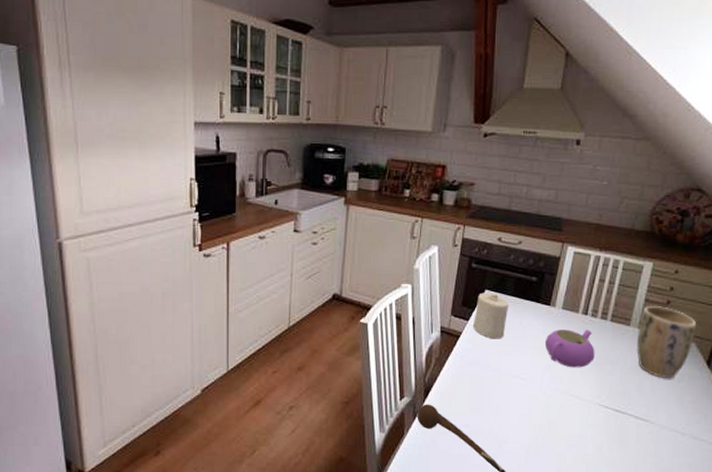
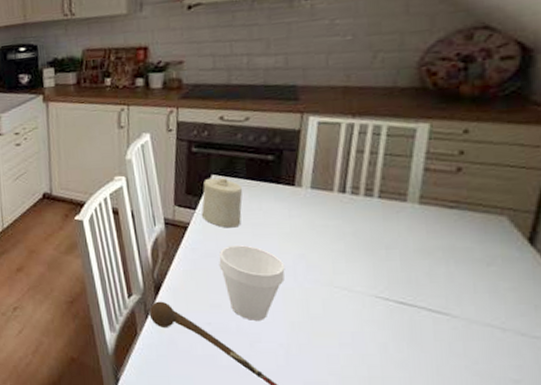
cup: none [482,355,534,423] -> present [219,245,285,320]
teapot: present [544,329,595,368] -> none [293,210,362,255]
plant pot: present [637,306,697,379] -> none [419,175,507,263]

